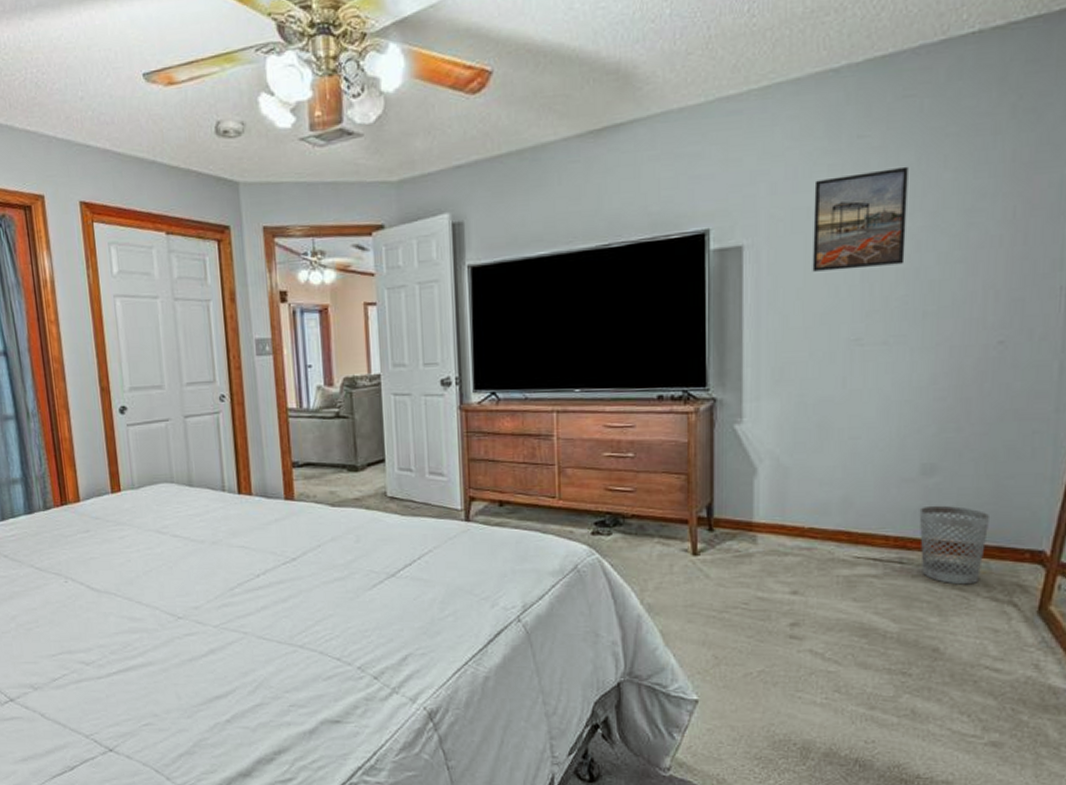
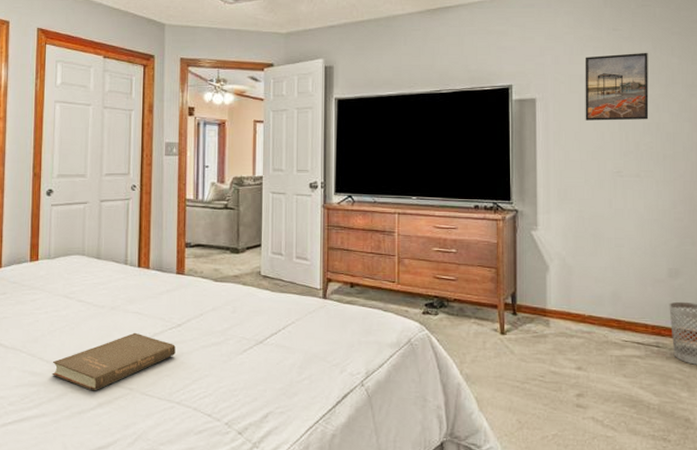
book: none [152,569,293,636] -> present [52,332,176,391]

